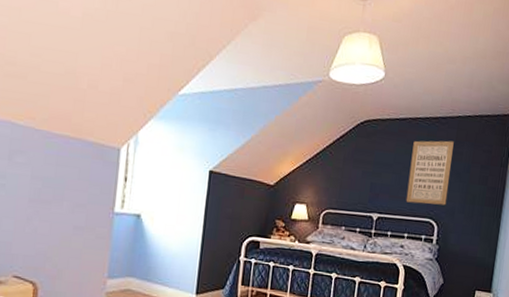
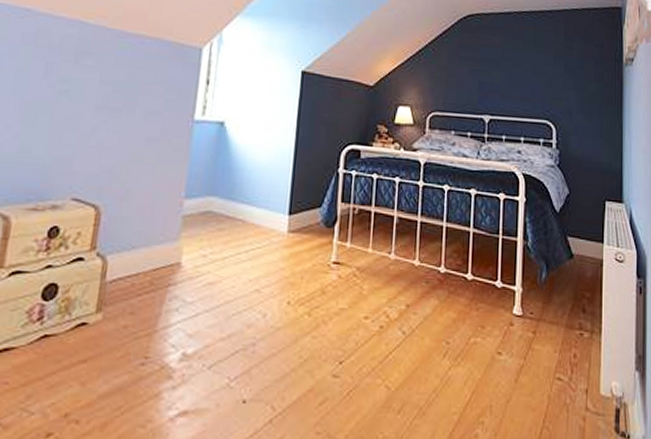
wall art: present [406,140,454,206] -> none [518,35,563,105]

